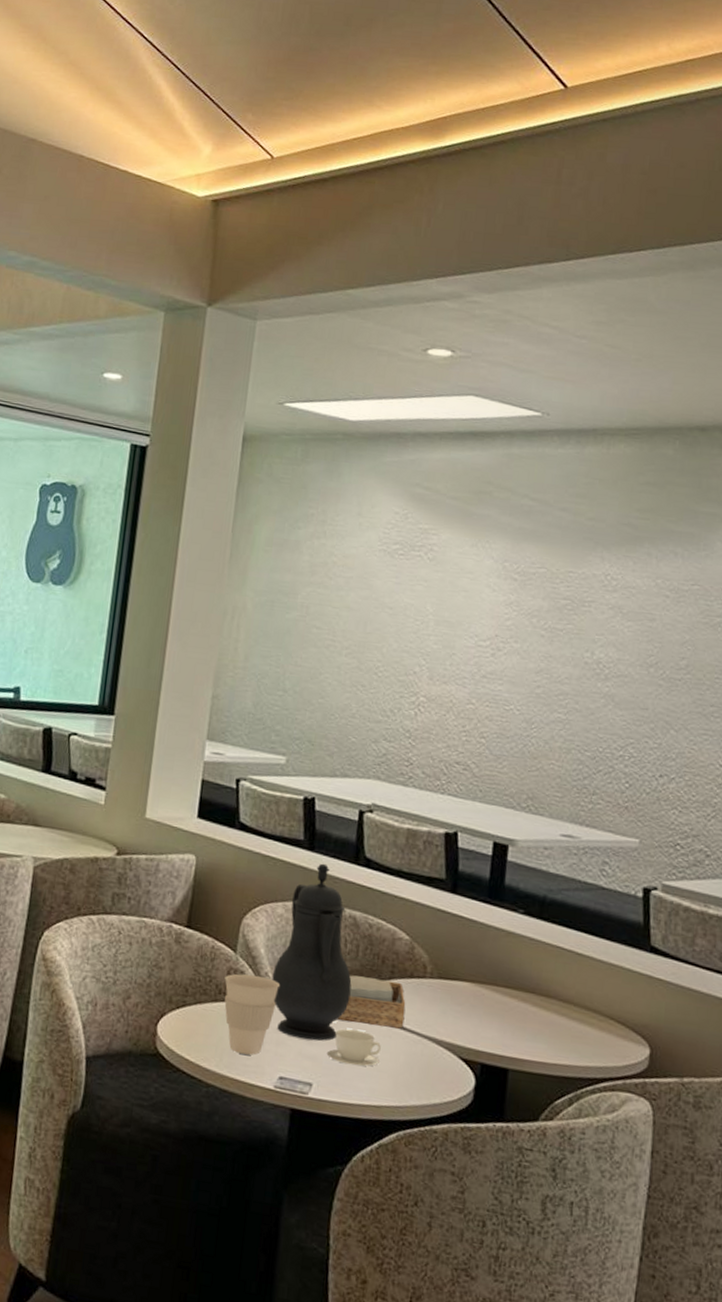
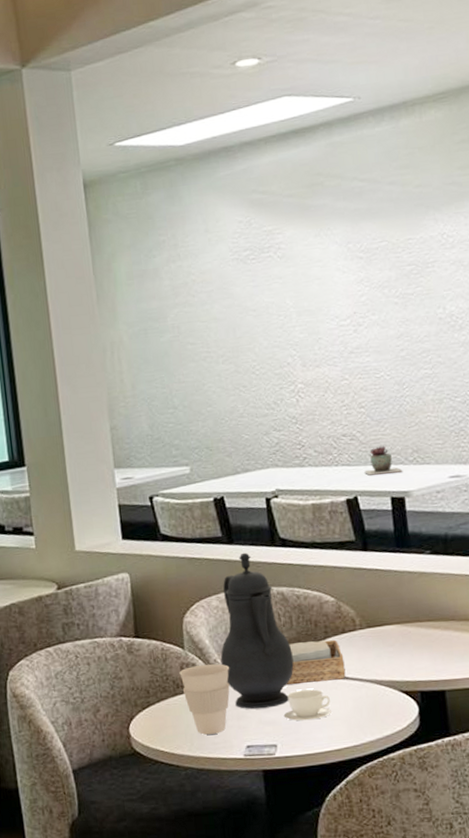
succulent plant: none [471,783,513,819] -> present [364,445,403,477]

